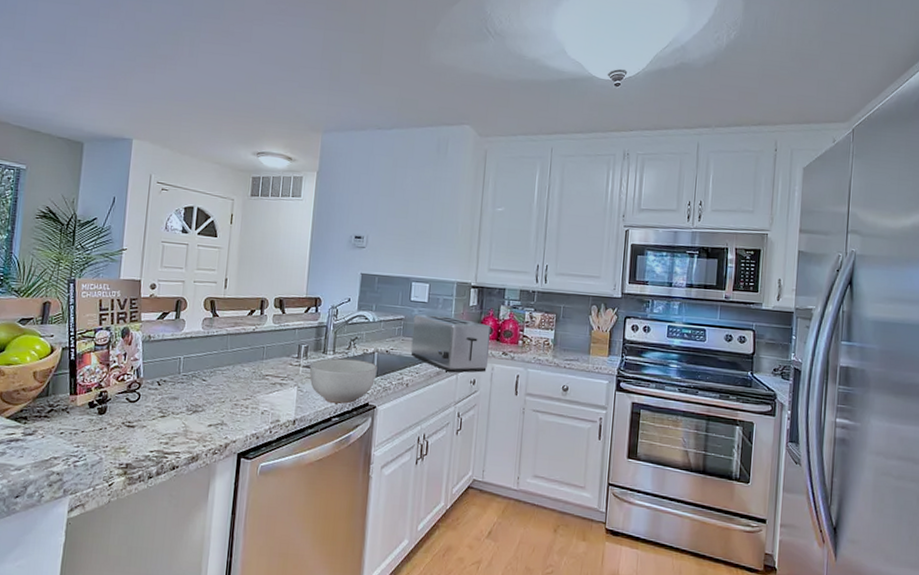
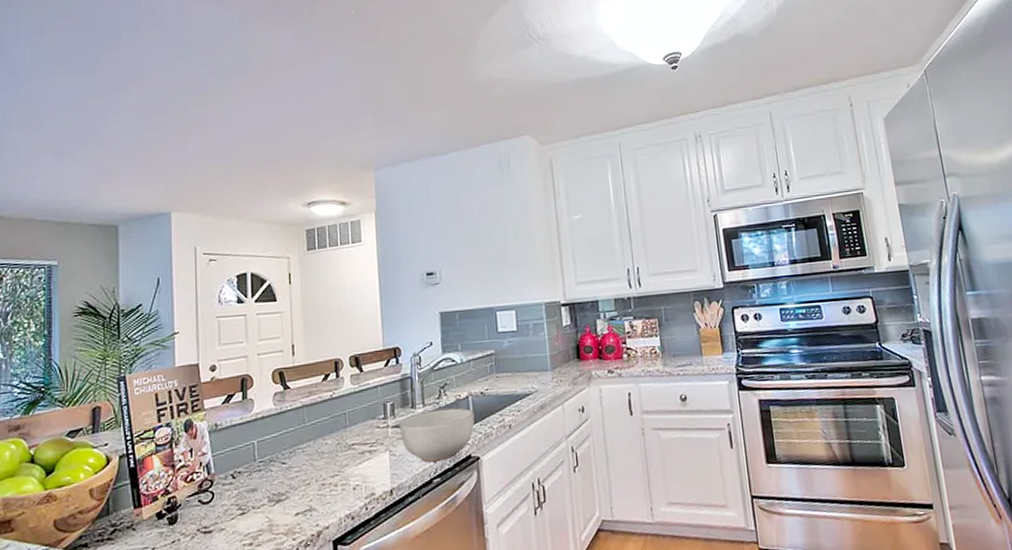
toaster: present [411,314,490,374] -> none [505,341,594,405]

